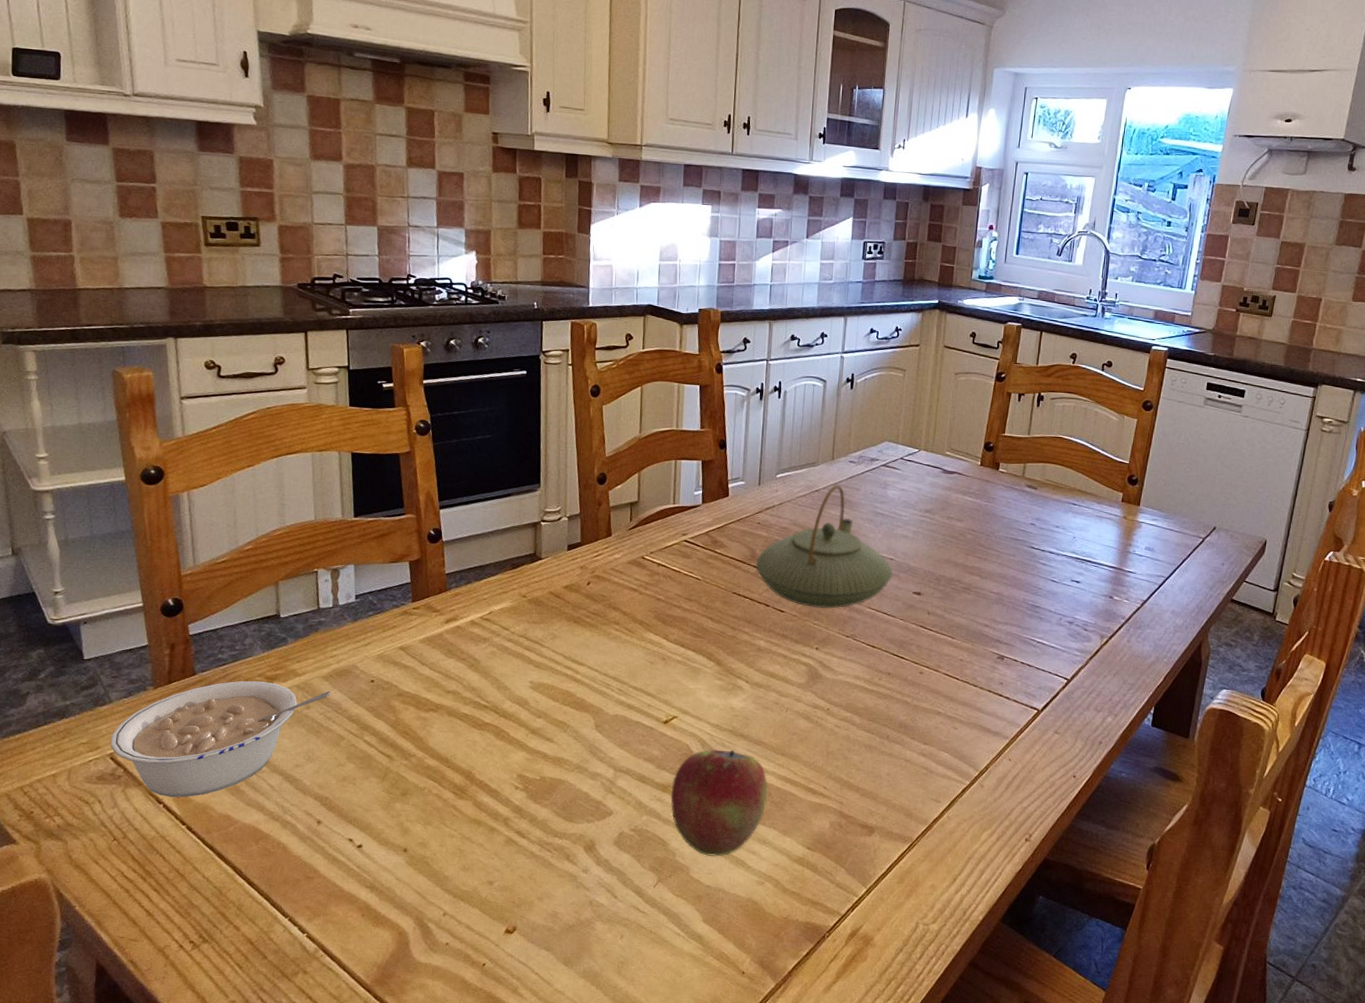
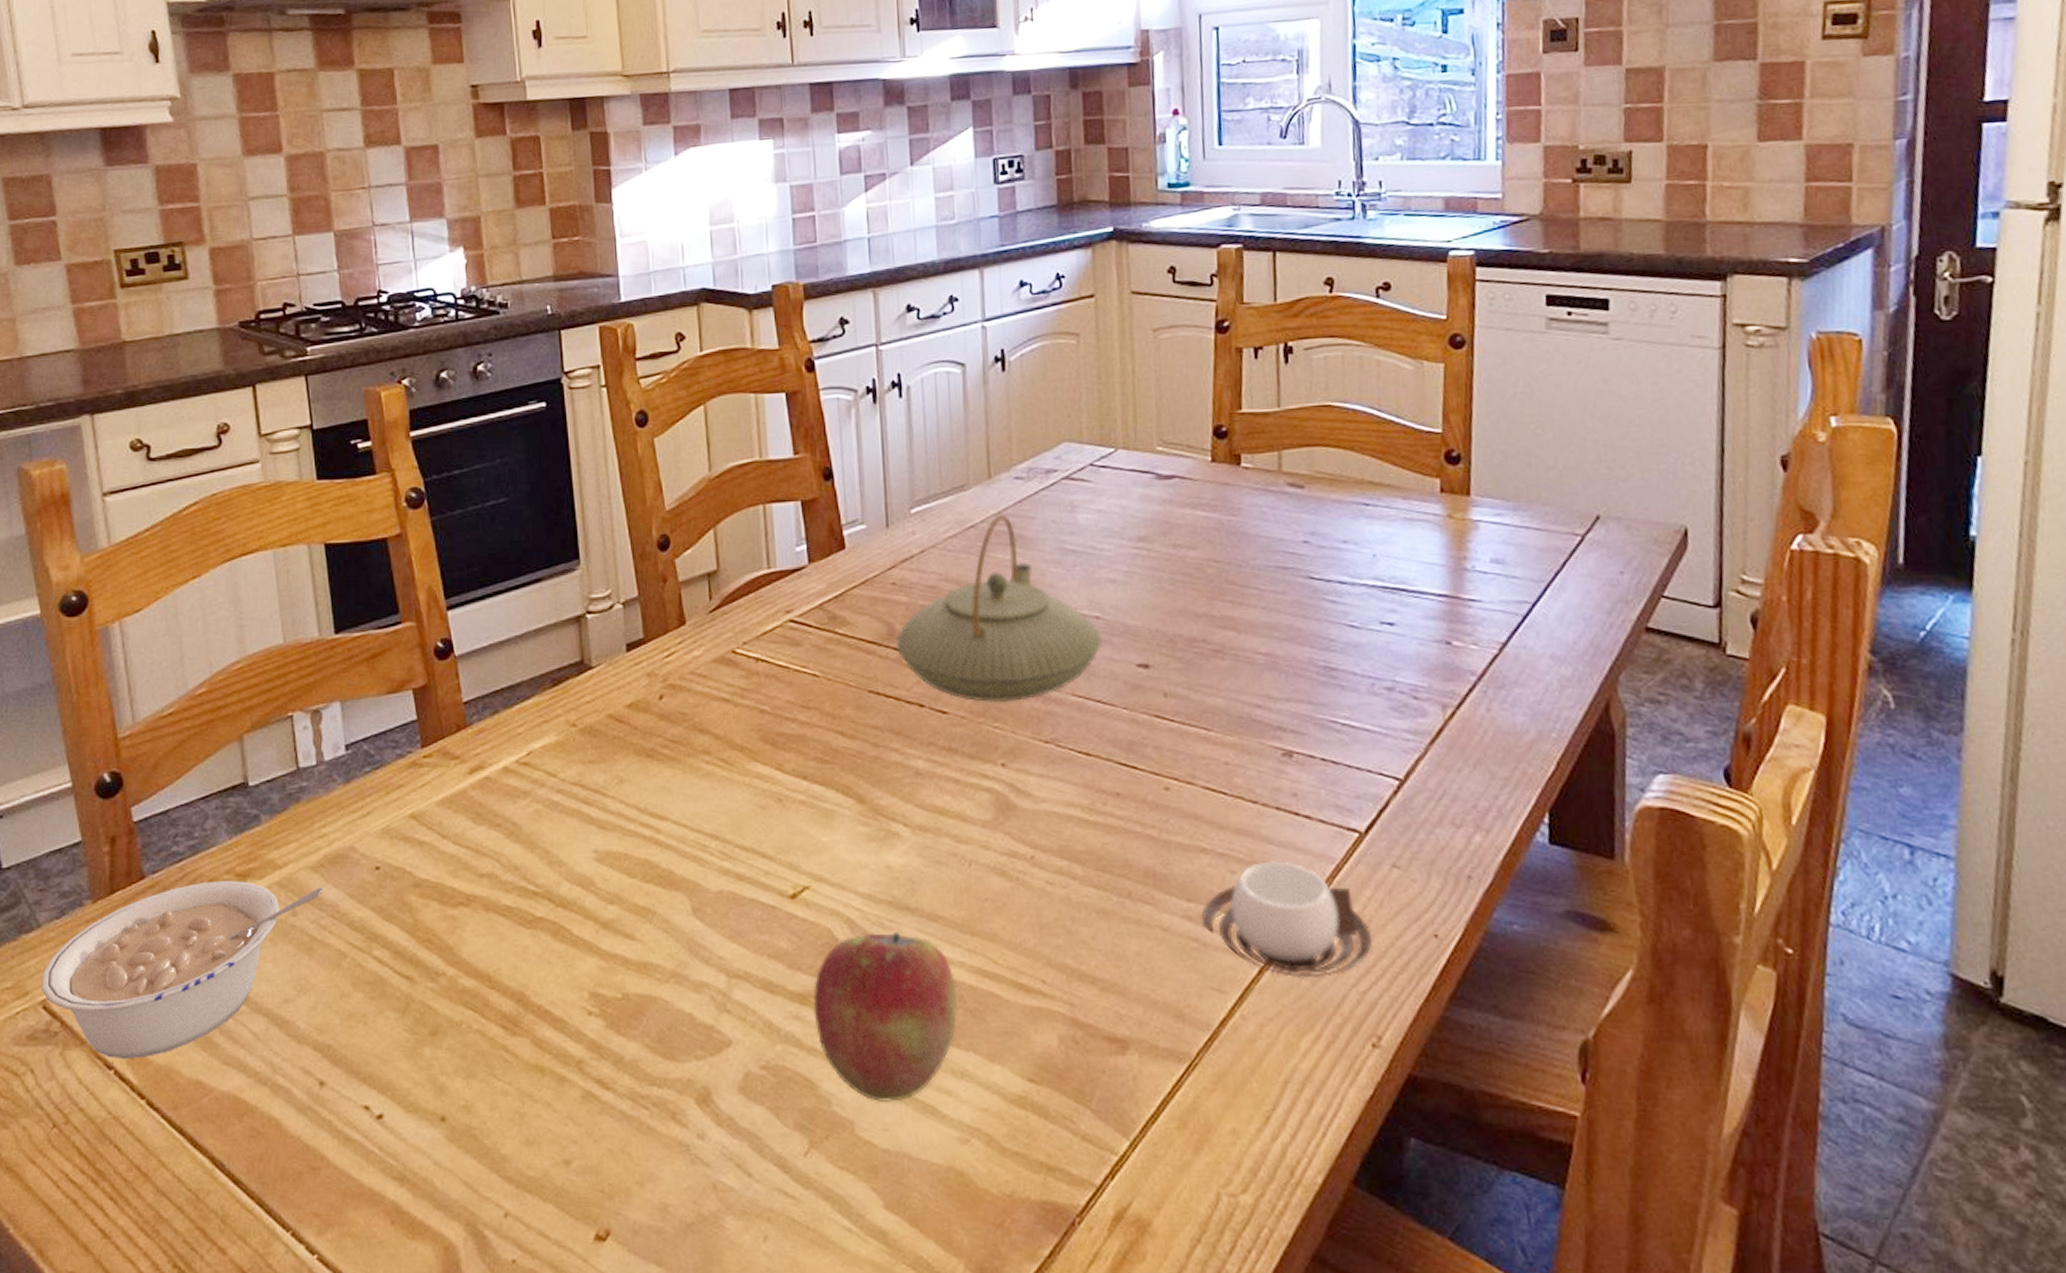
cup: none [931,723,1036,797] -> present [1201,861,1373,979]

